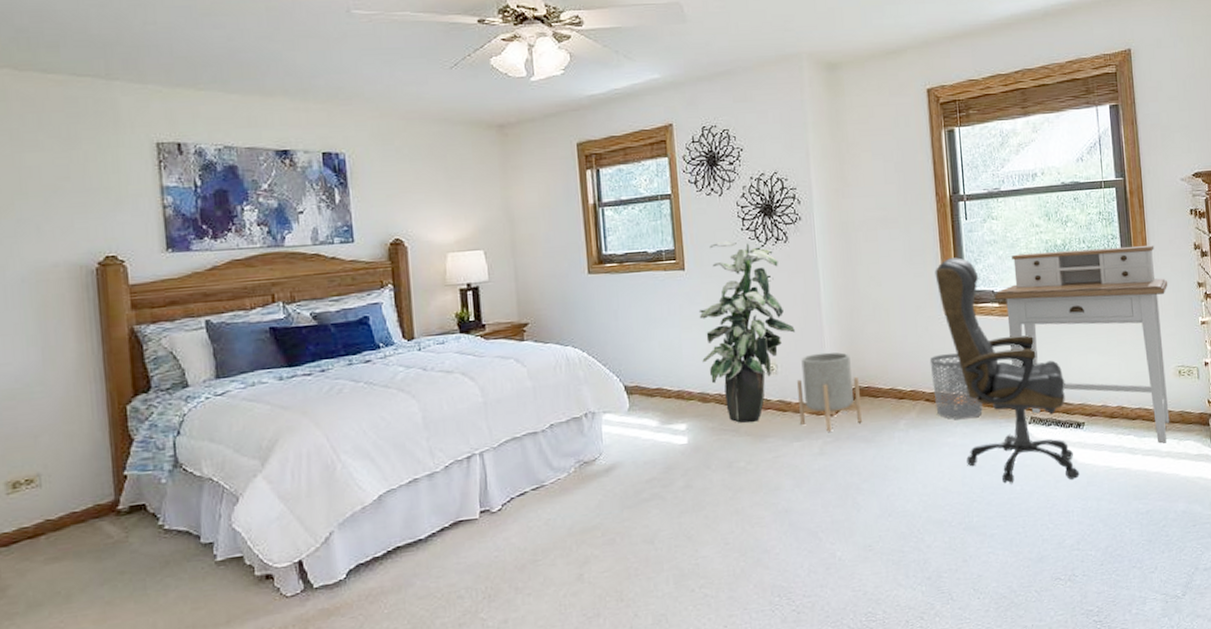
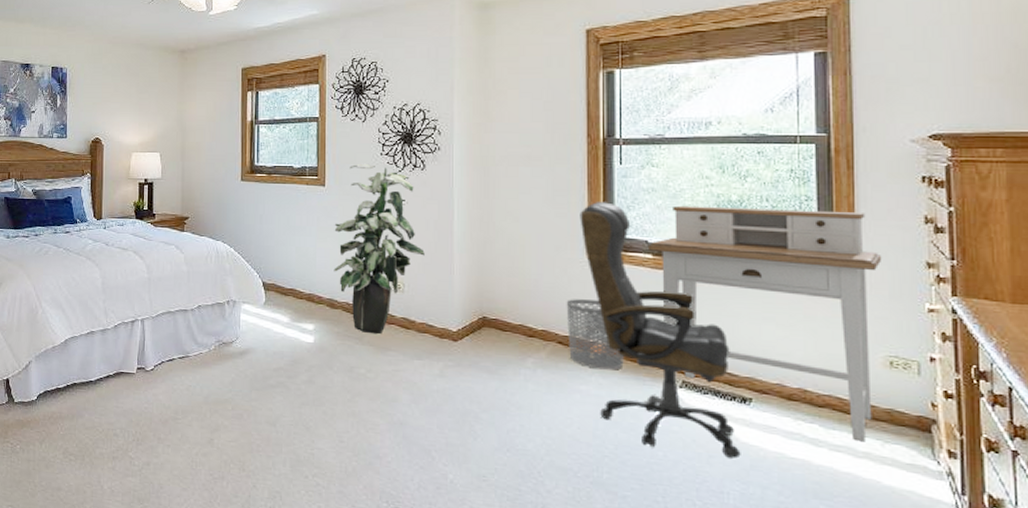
planter: present [797,352,862,432] -> none [423,278,486,356]

